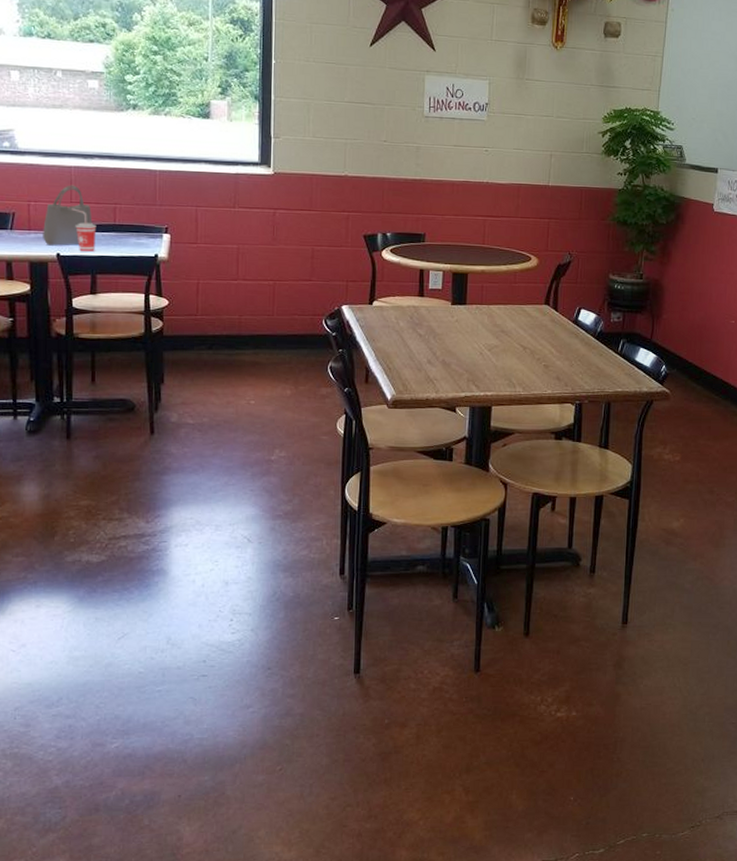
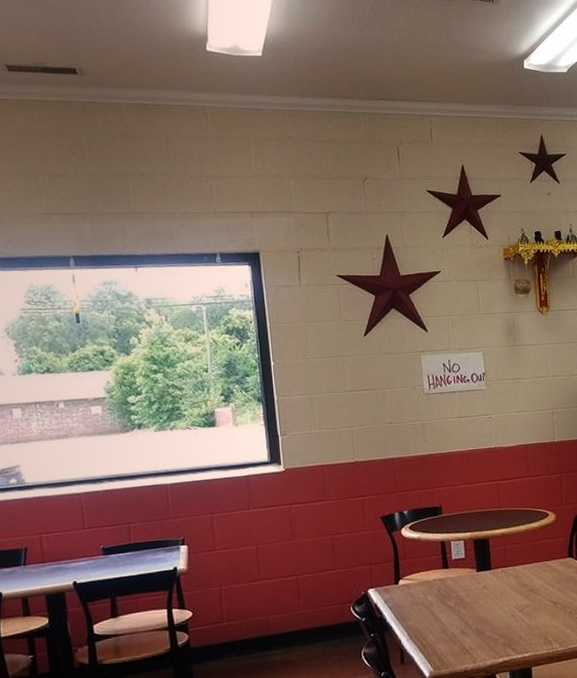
handbag: present [43,185,93,246] -> none [57,511,108,575]
beverage cup: present [71,208,97,253] -> none [85,534,112,577]

